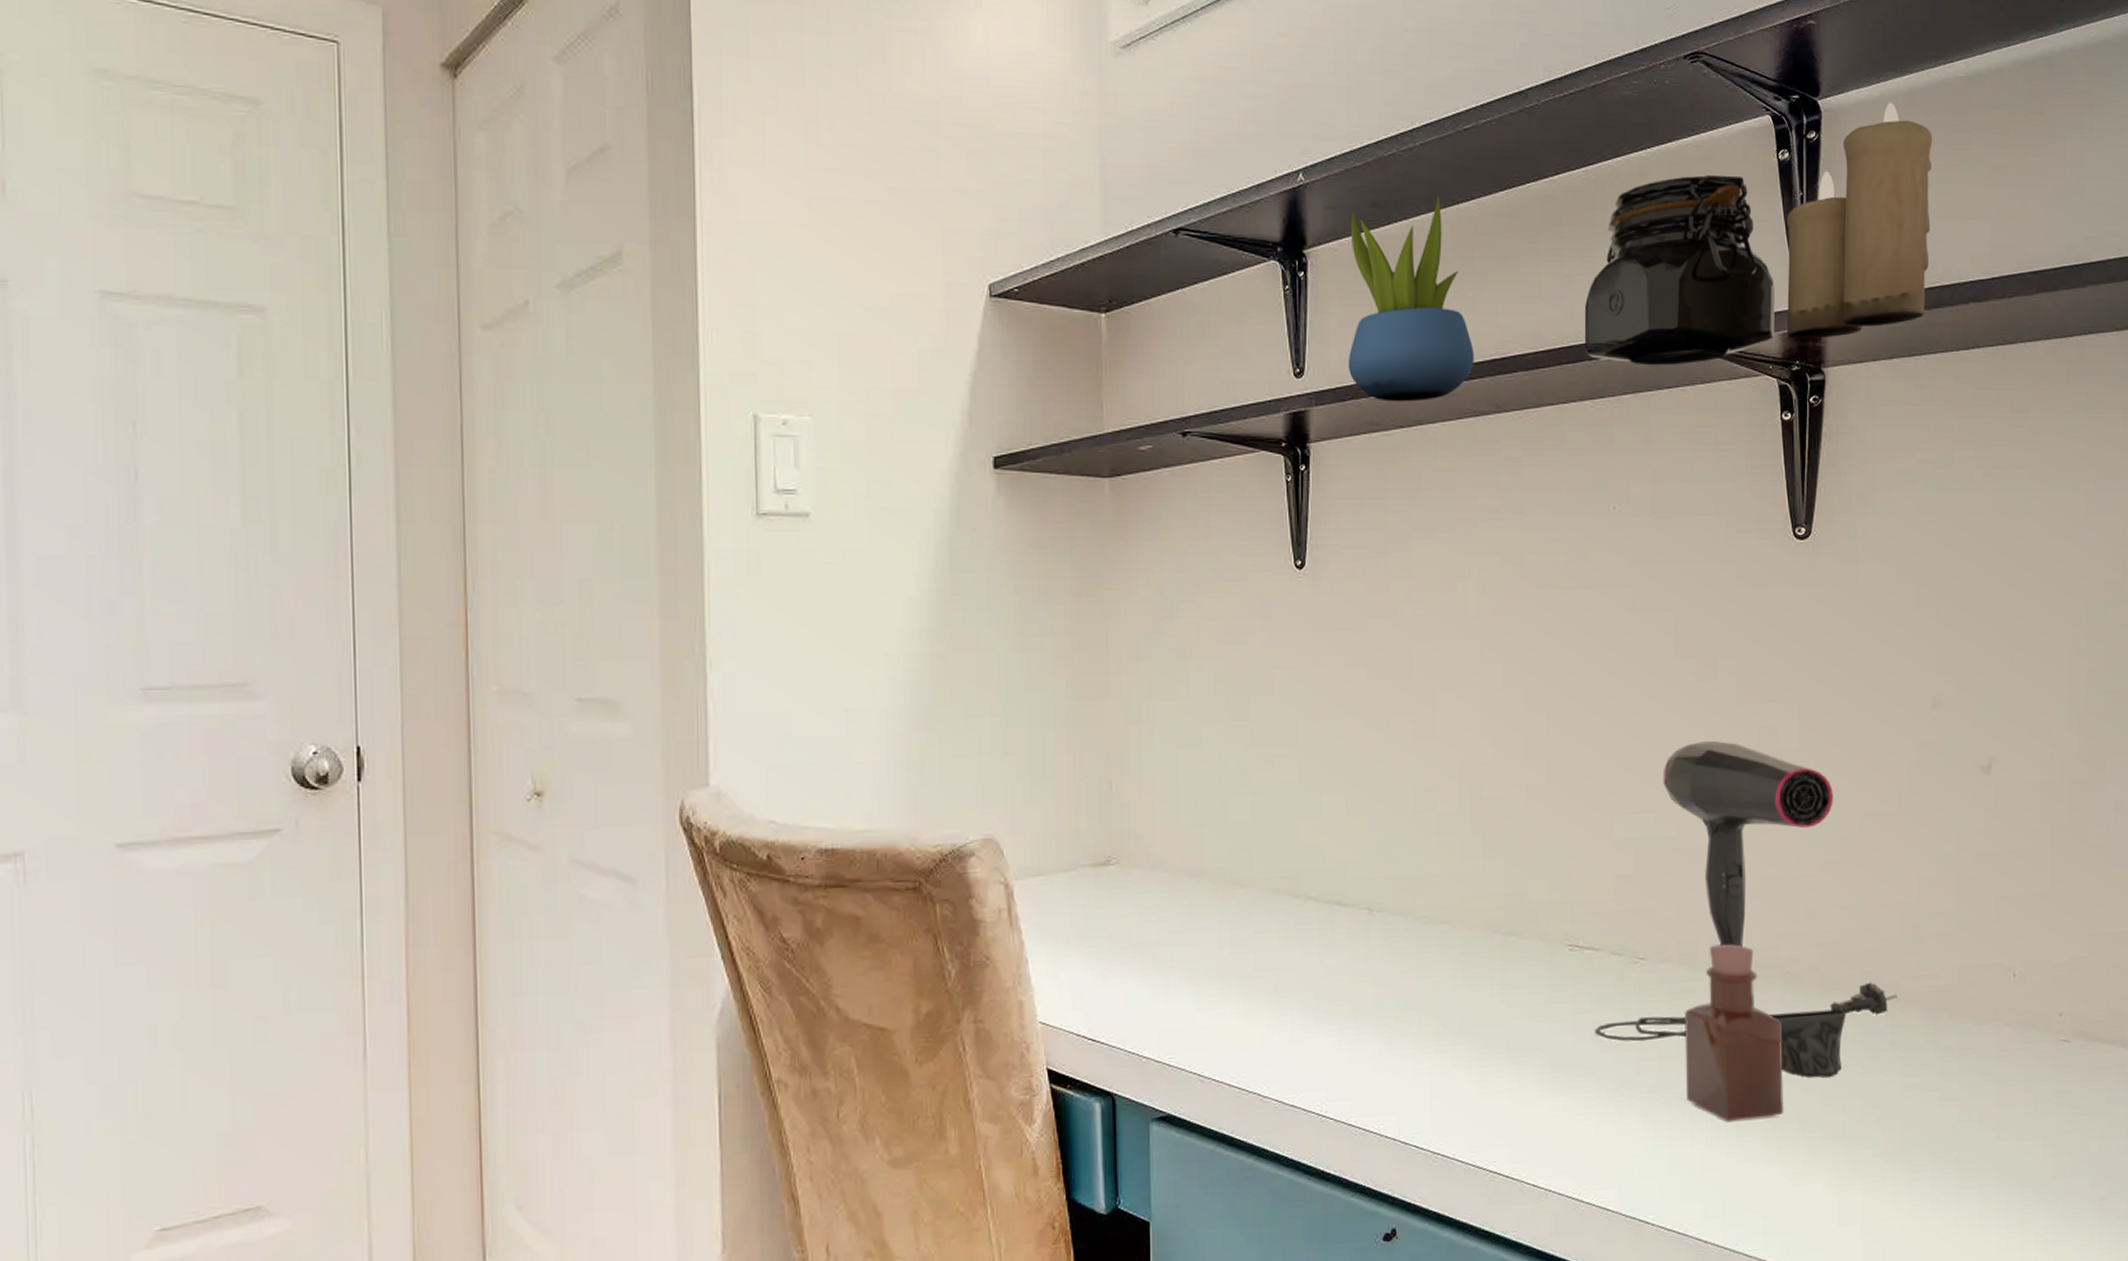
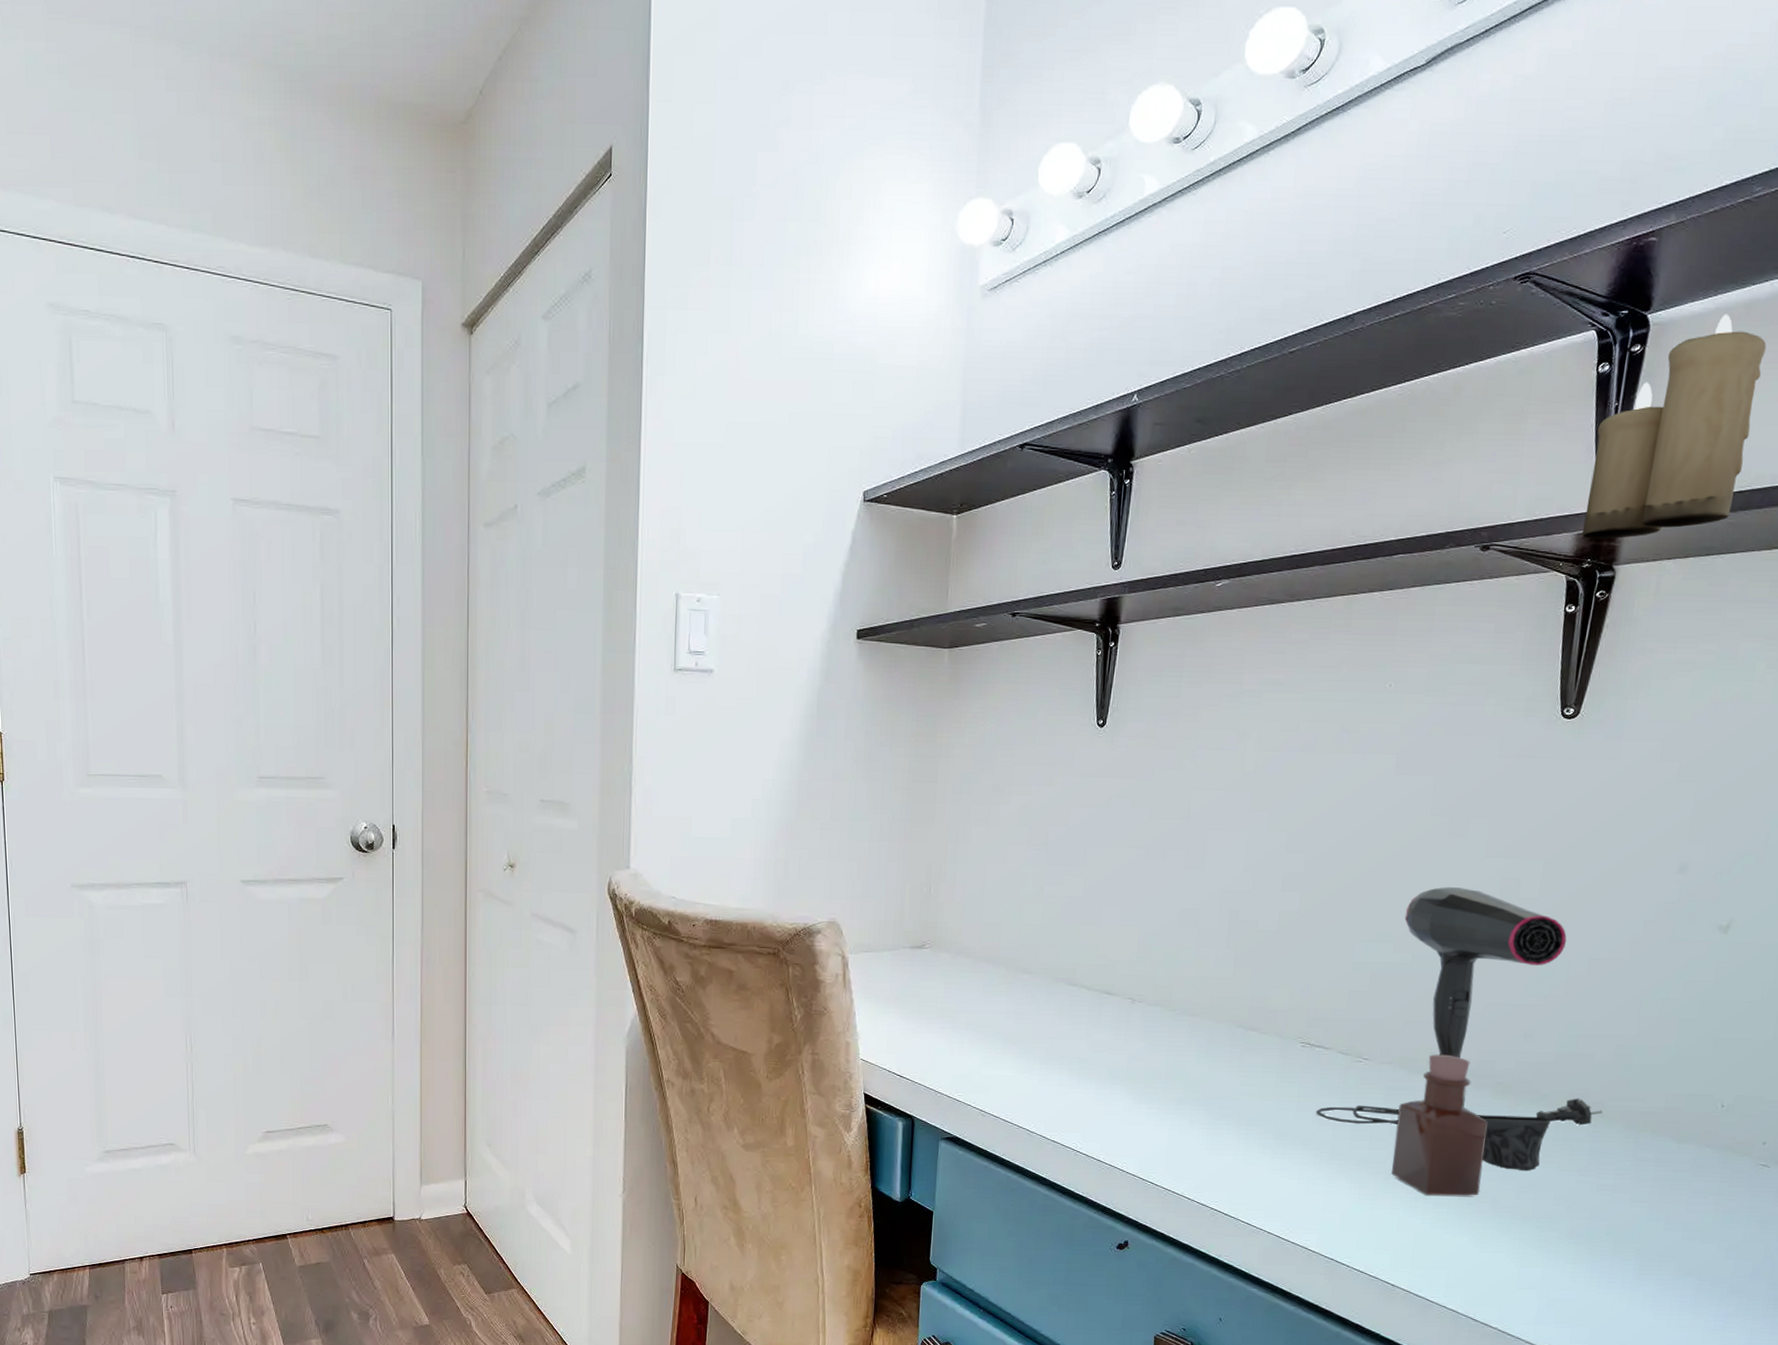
succulent plant: present [1348,195,1475,402] -> none [1160,411,1276,591]
jar: present [1584,175,1775,366] -> none [1380,389,1576,563]

